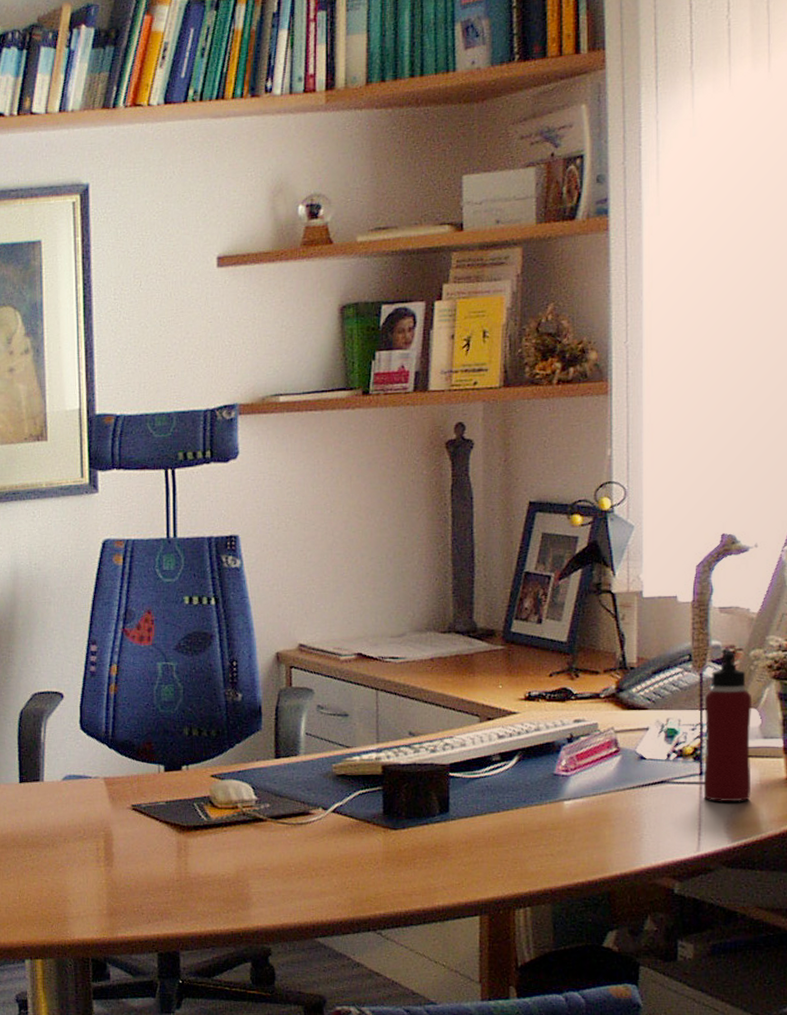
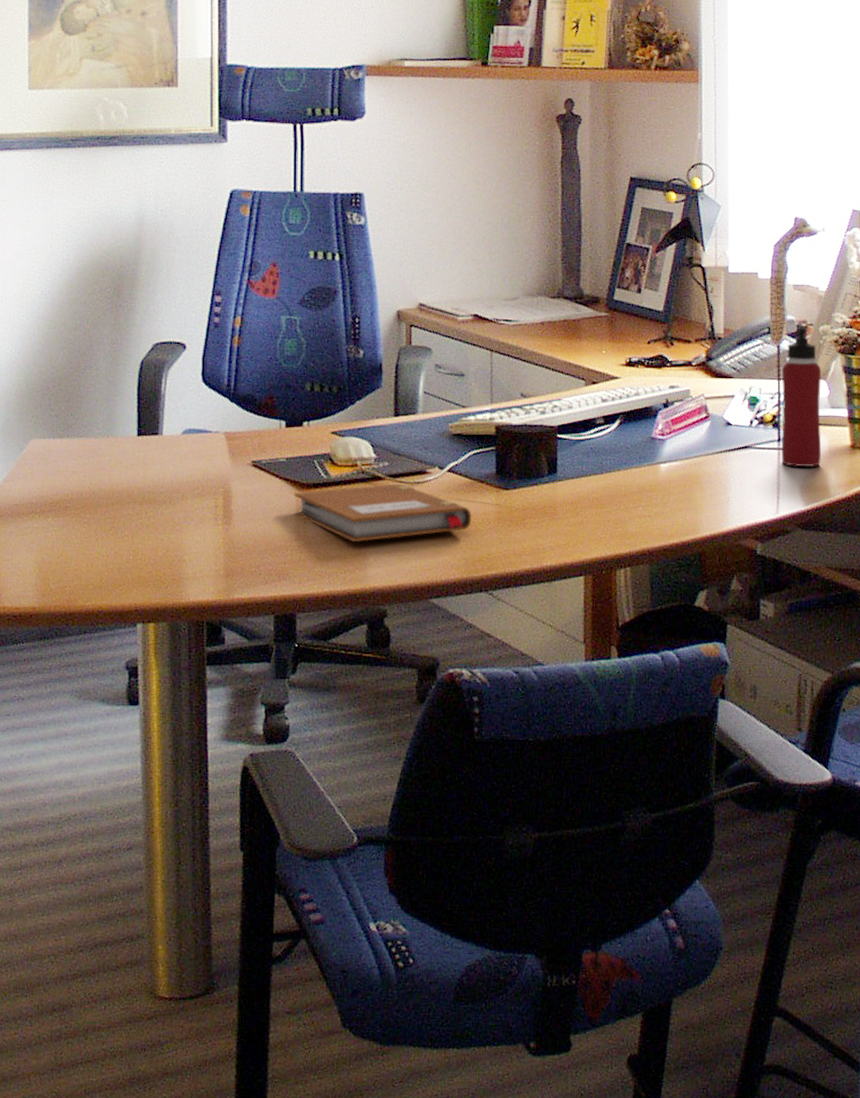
notebook: none [174,825,358,883] -> present [294,483,472,543]

